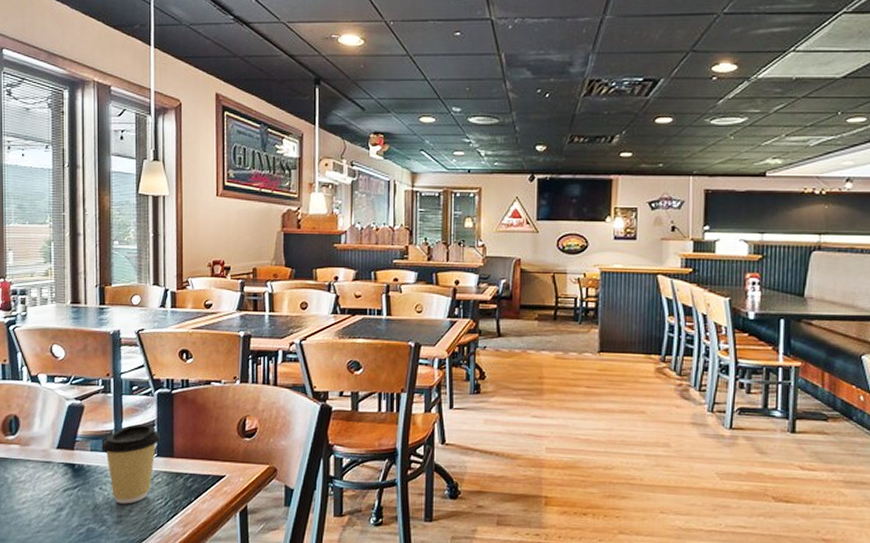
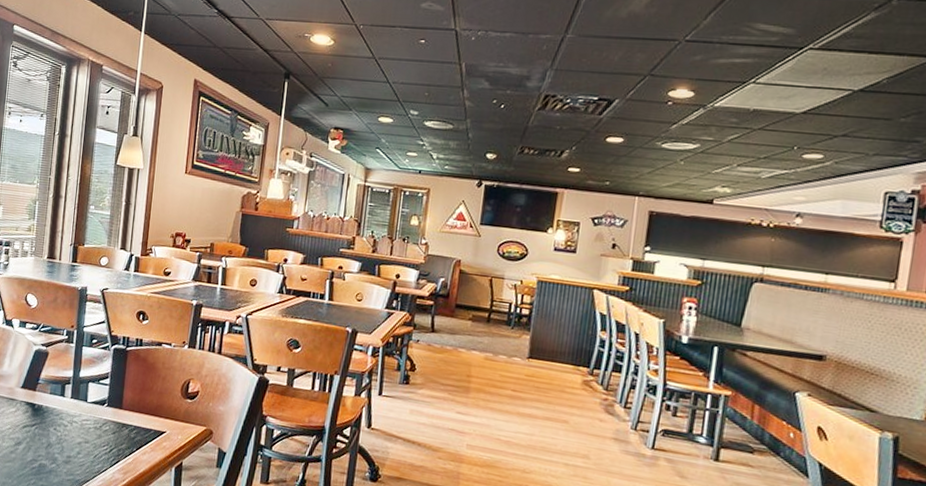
coffee cup: present [101,423,161,504] -> none [60,374,113,447]

